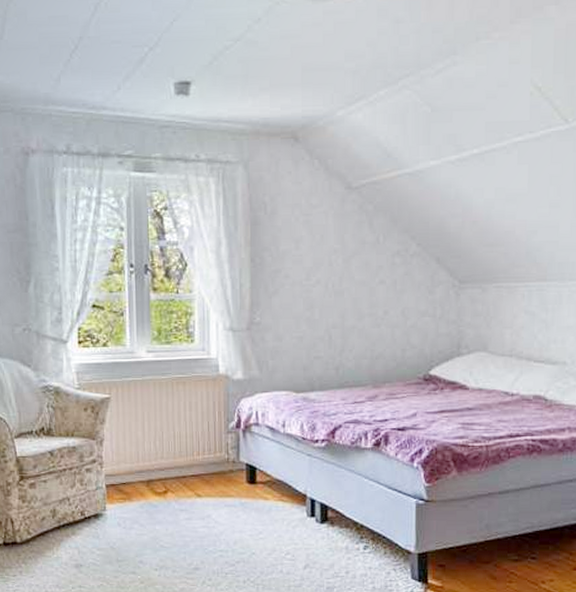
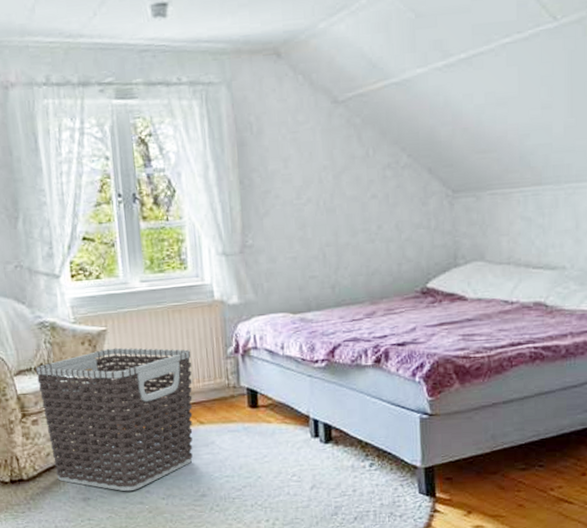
clothes hamper: none [36,416,193,561] -> present [35,347,193,492]

